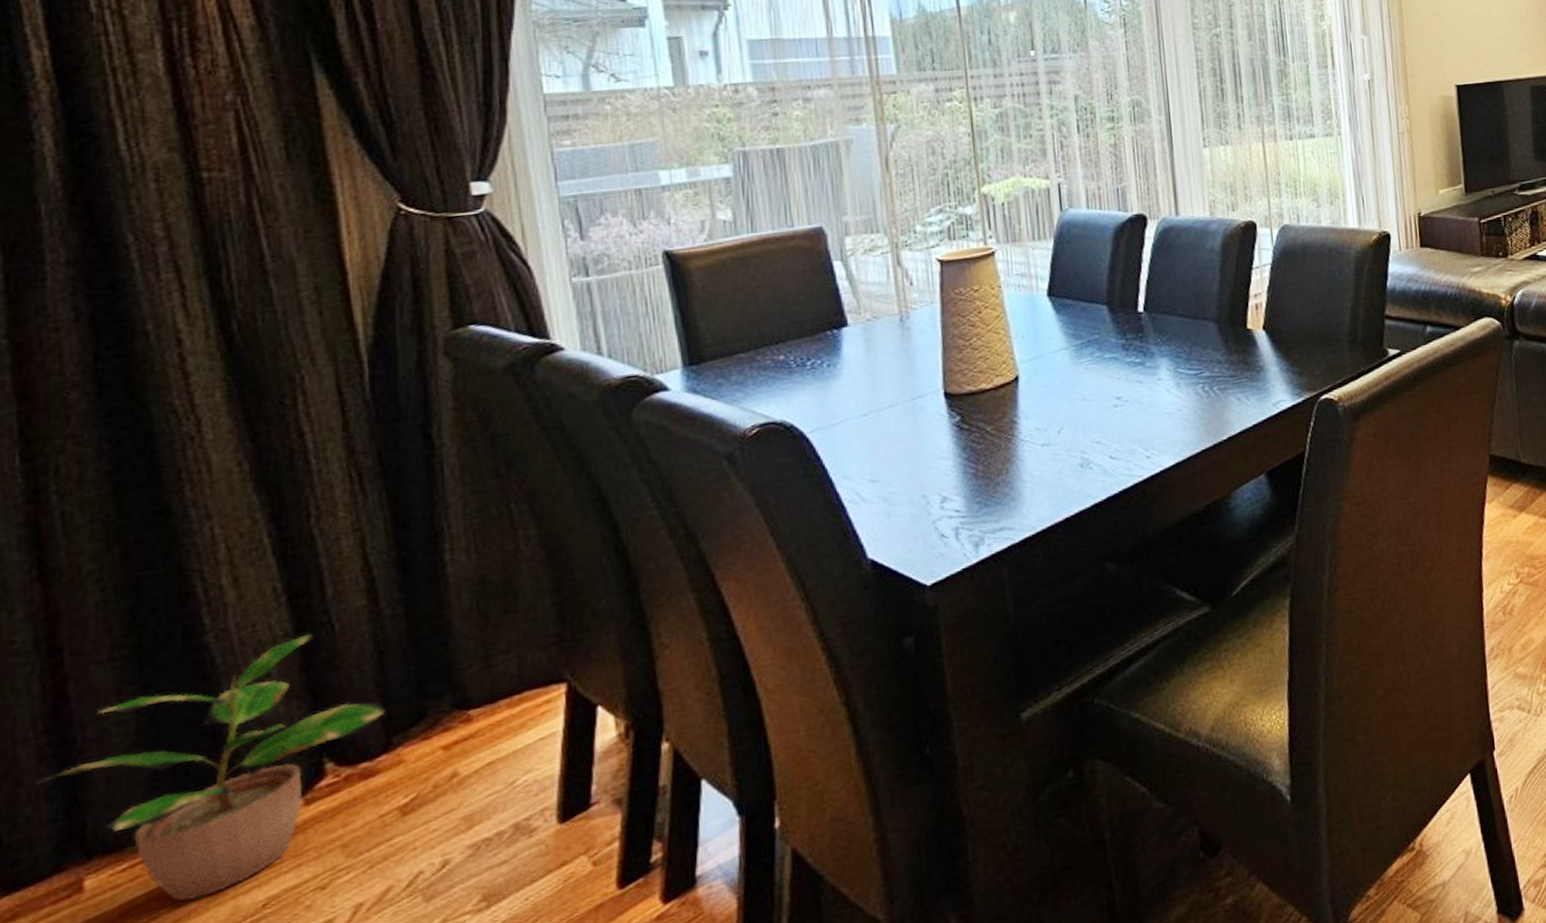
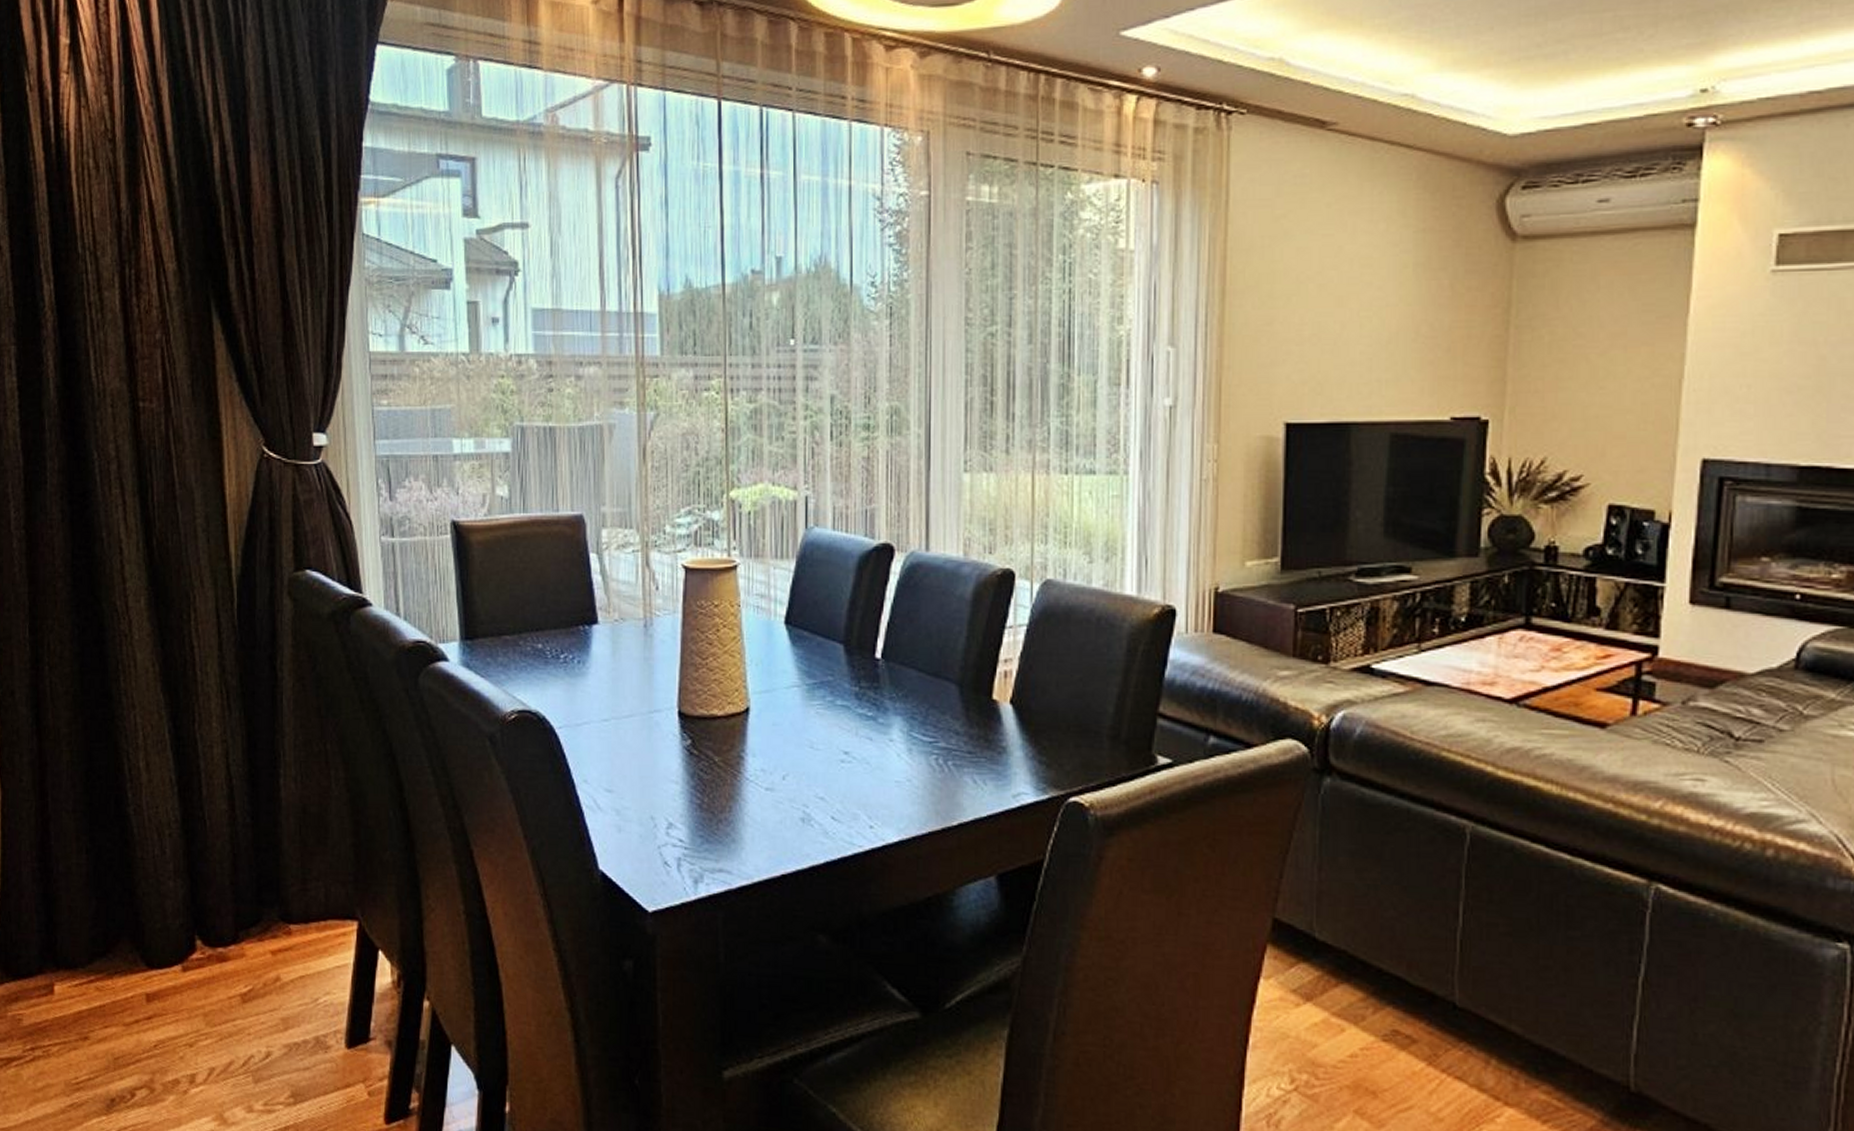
potted plant: present [35,633,387,902] -> none [30,824,237,1026]

